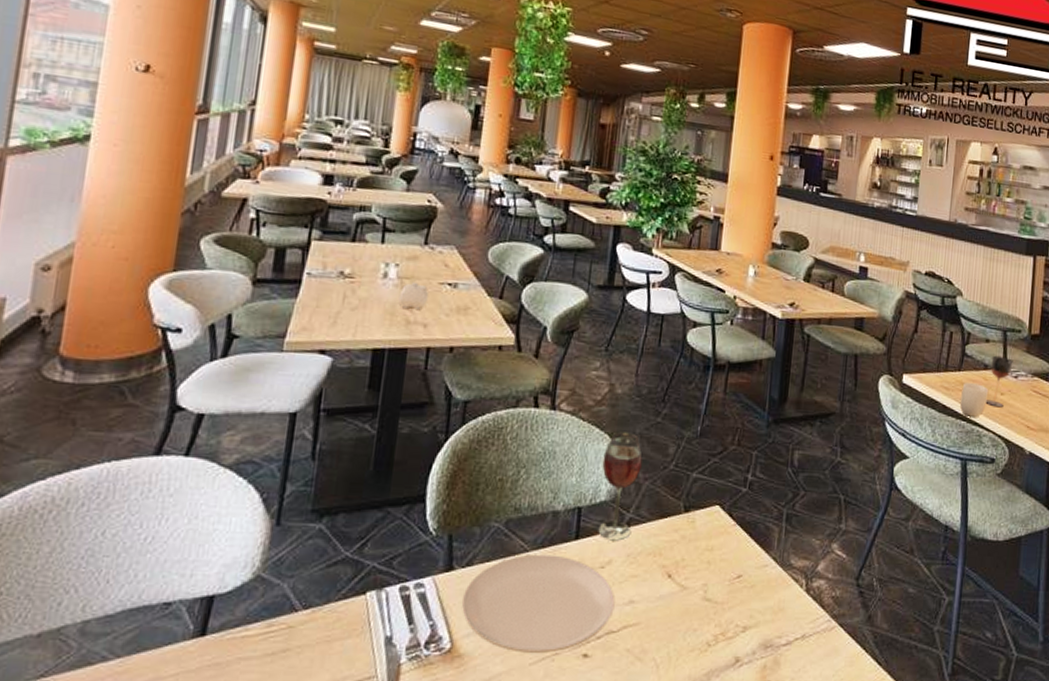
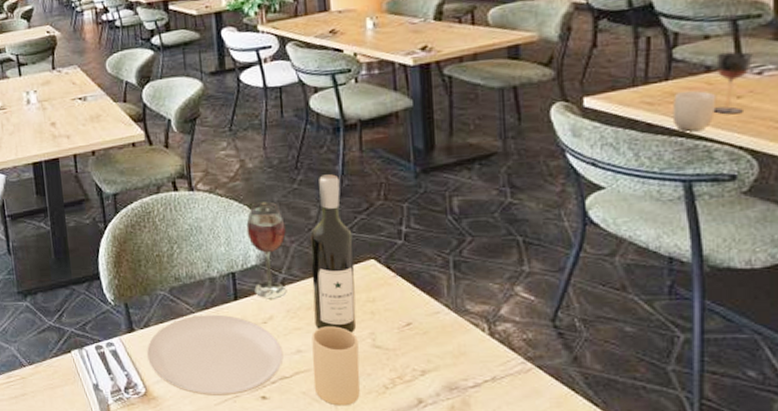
sugar bowl: present [398,281,429,311] -> none [42,102,67,127]
cup: none [639,575,691,665] -> present [311,326,360,406]
bottle: none [653,412,704,583] -> present [310,174,356,333]

